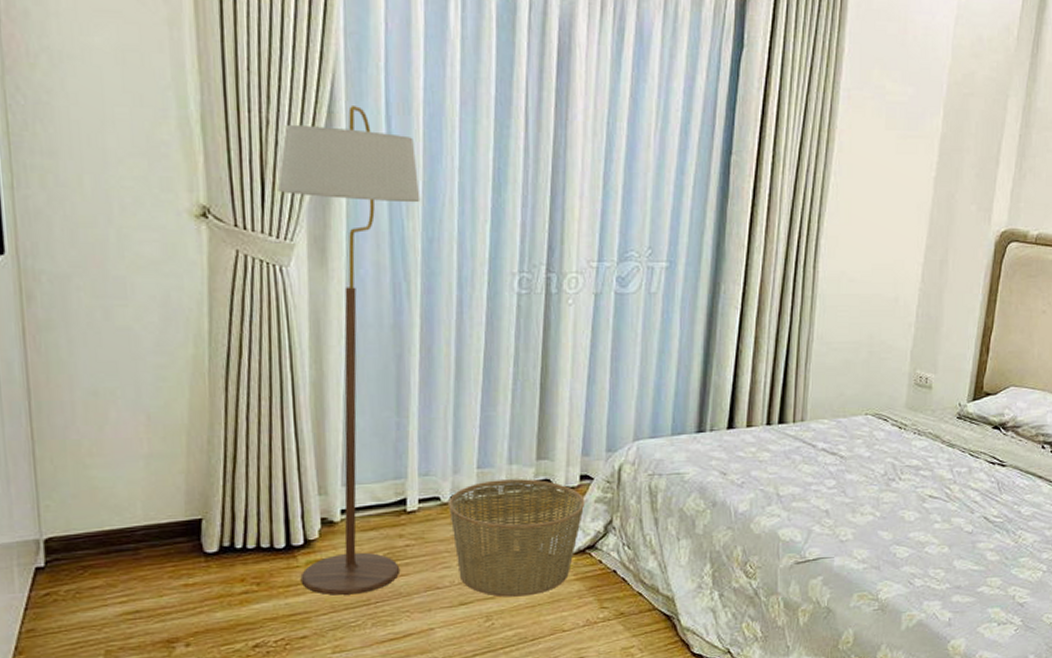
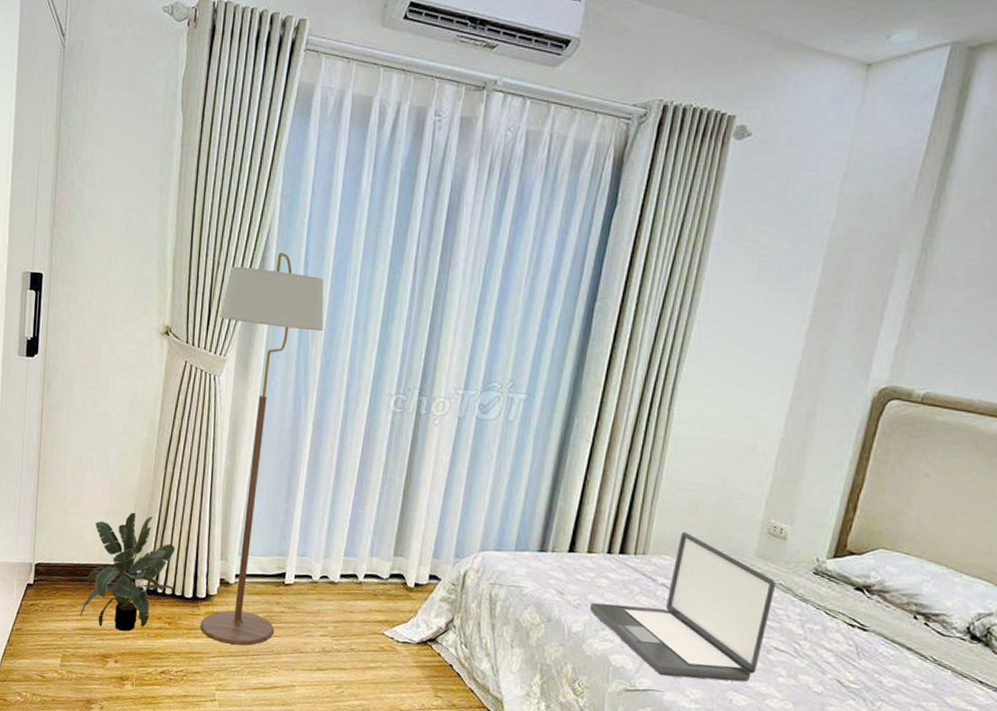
potted plant: none [124,452,258,605] -> present [80,512,175,631]
basket: present [449,479,585,597] -> none [317,568,432,673]
laptop: none [754,392,926,542] -> present [589,531,776,682]

